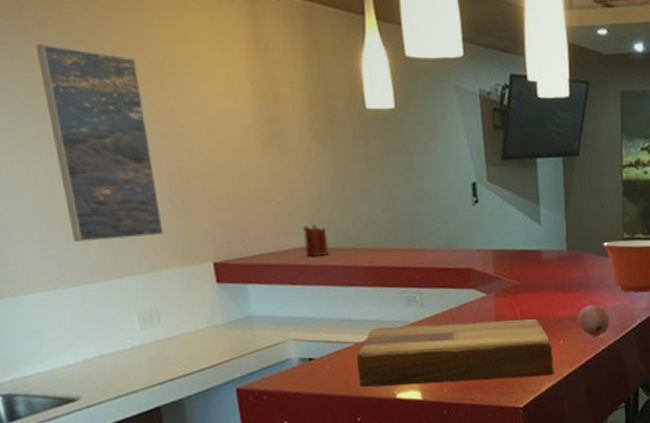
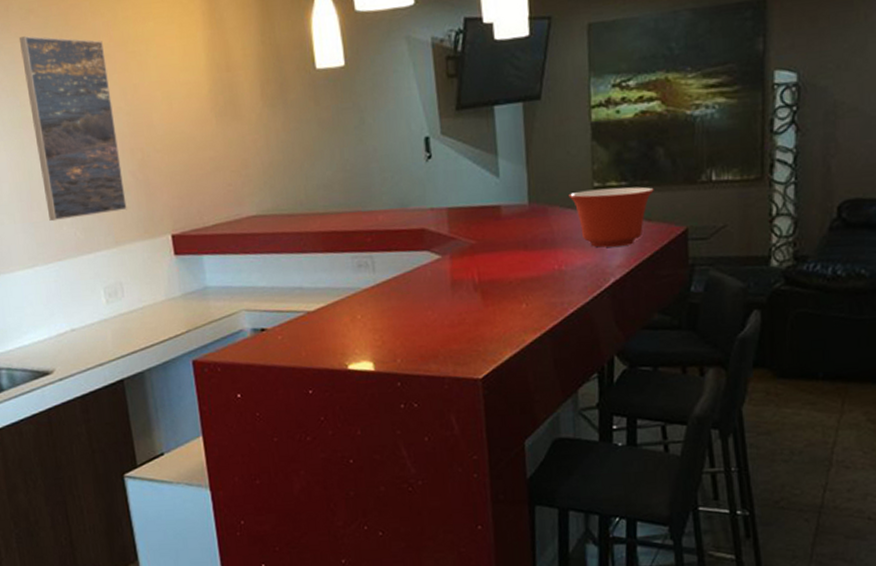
candle: present [302,223,329,257] -> none [254,190,280,225]
cutting board: present [356,319,556,387] -> none [307,281,518,358]
fruit: present [578,304,610,337] -> none [542,262,579,299]

